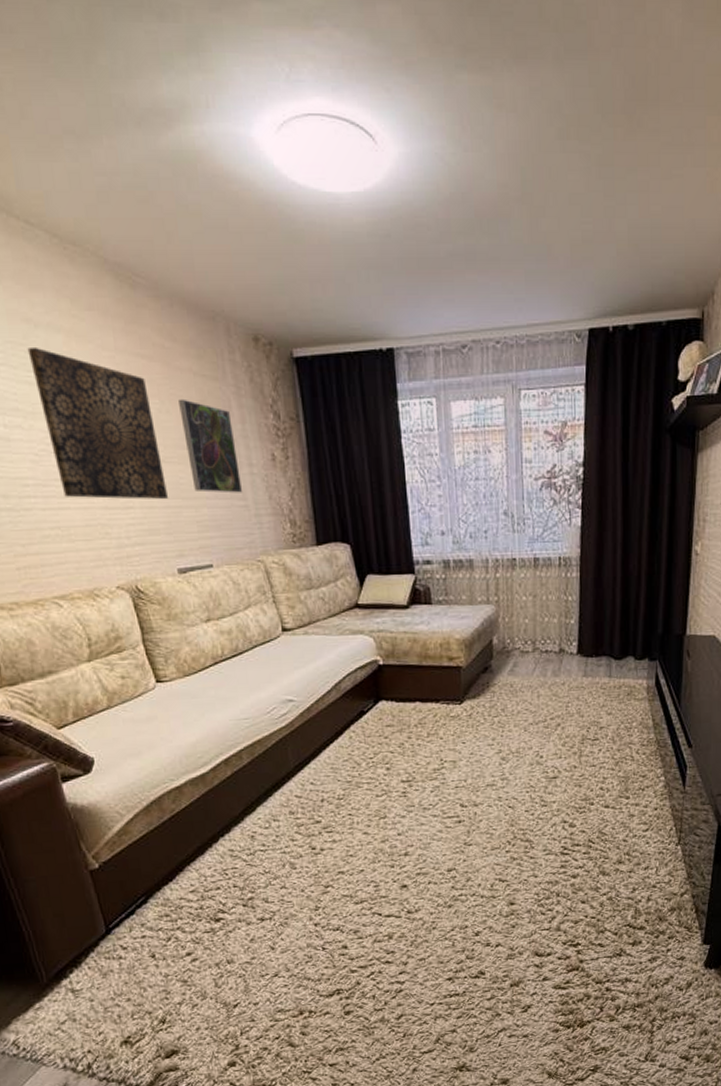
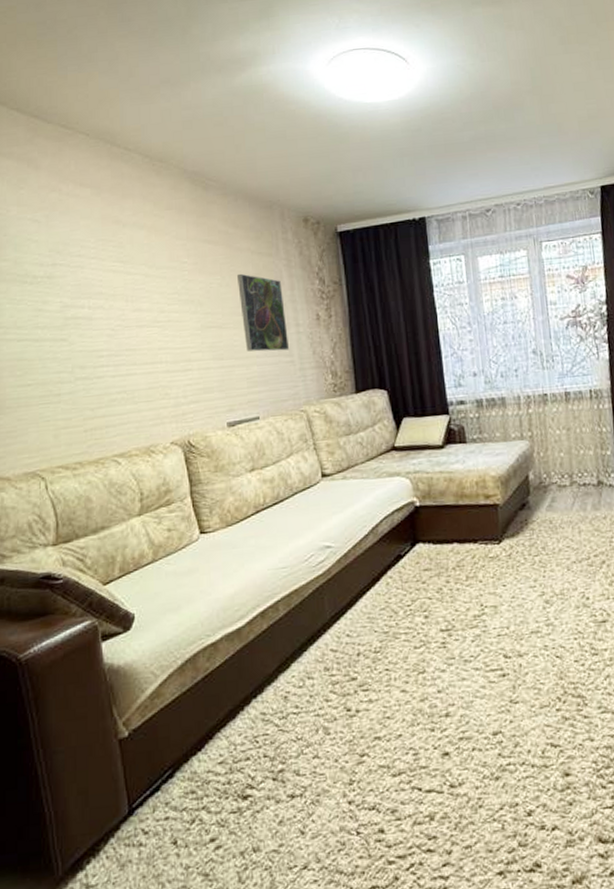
wall art: present [27,348,169,499] -> none [115,242,224,364]

